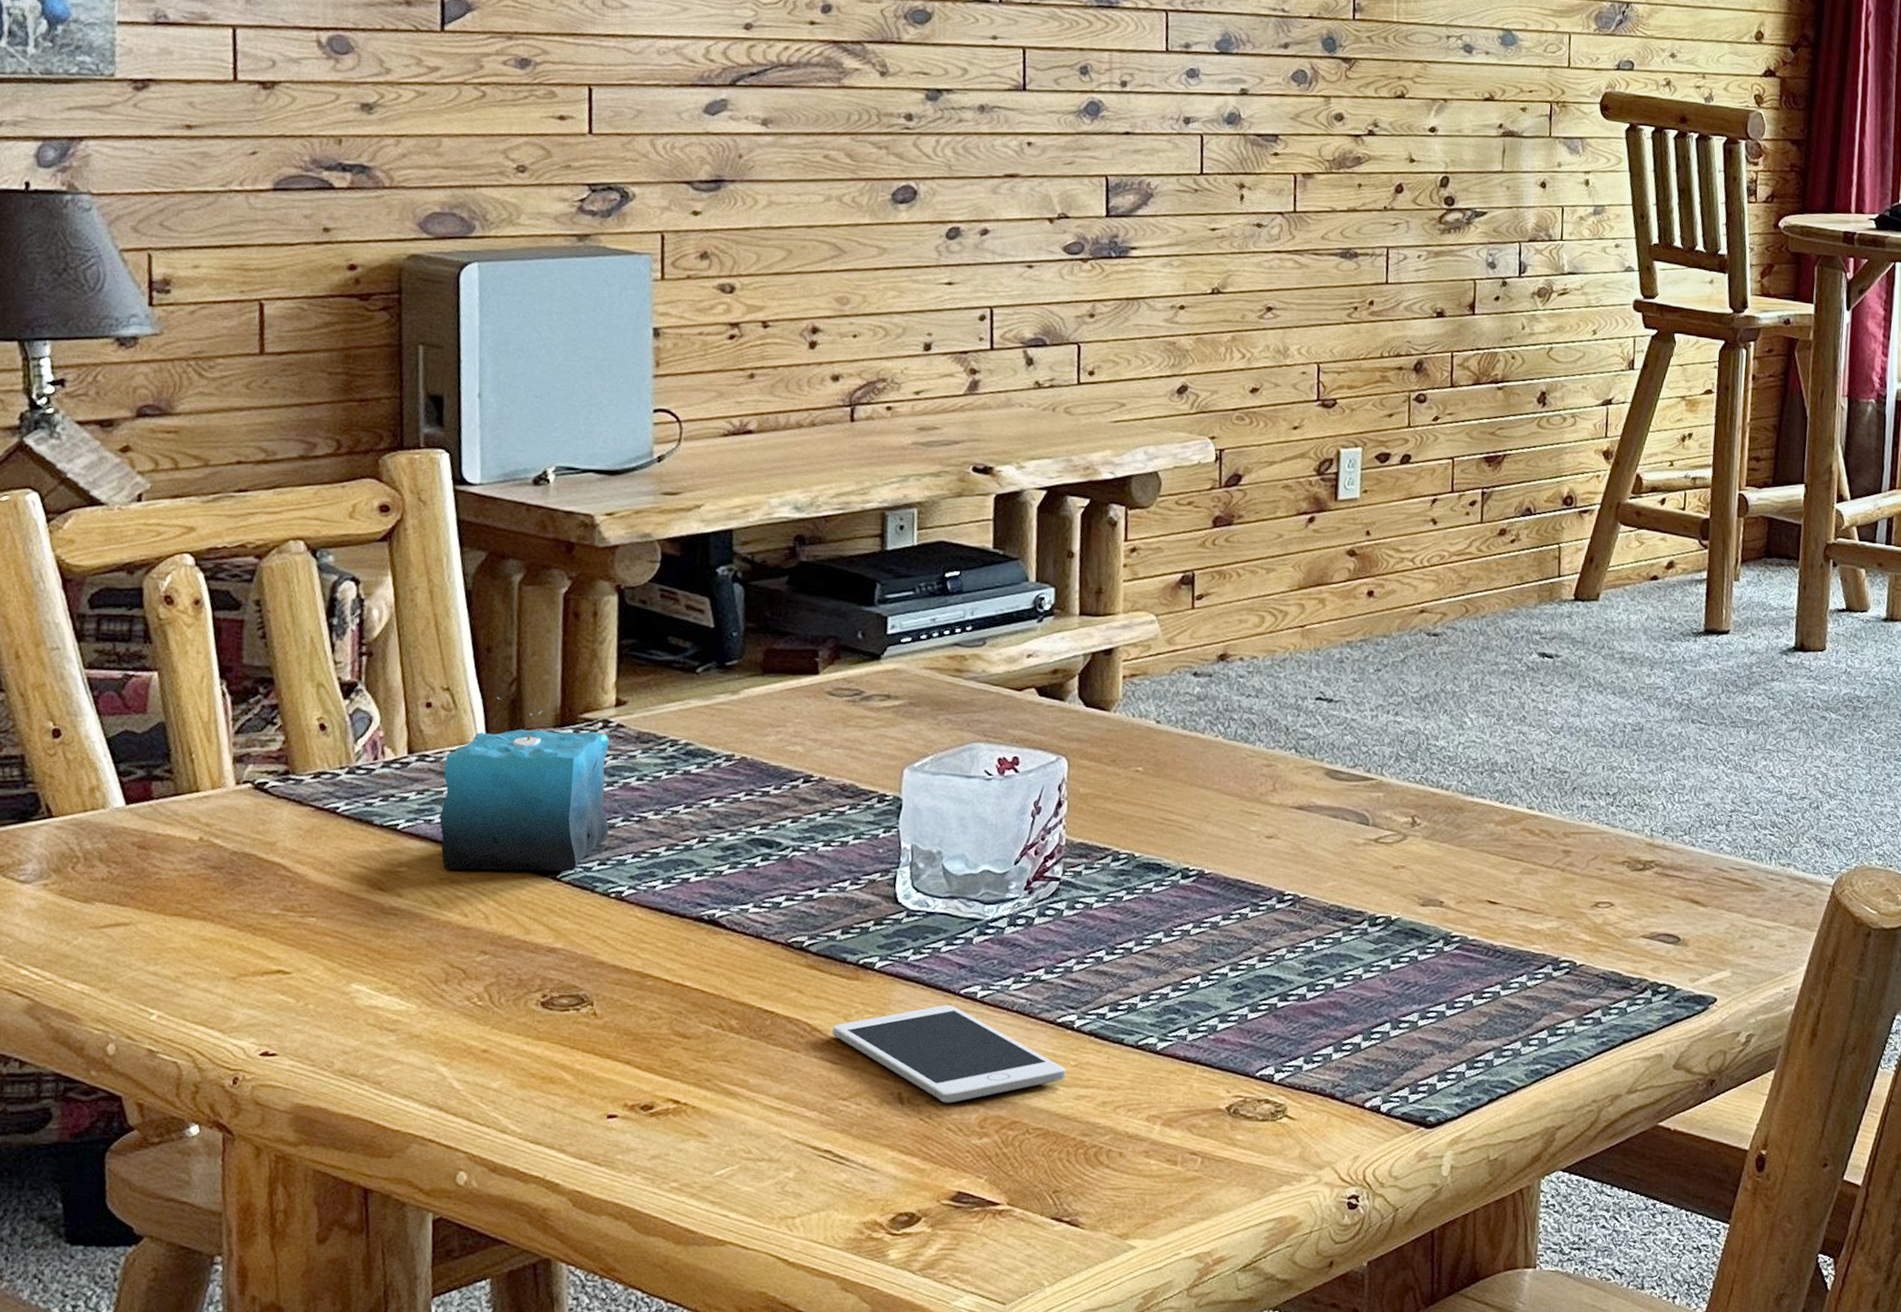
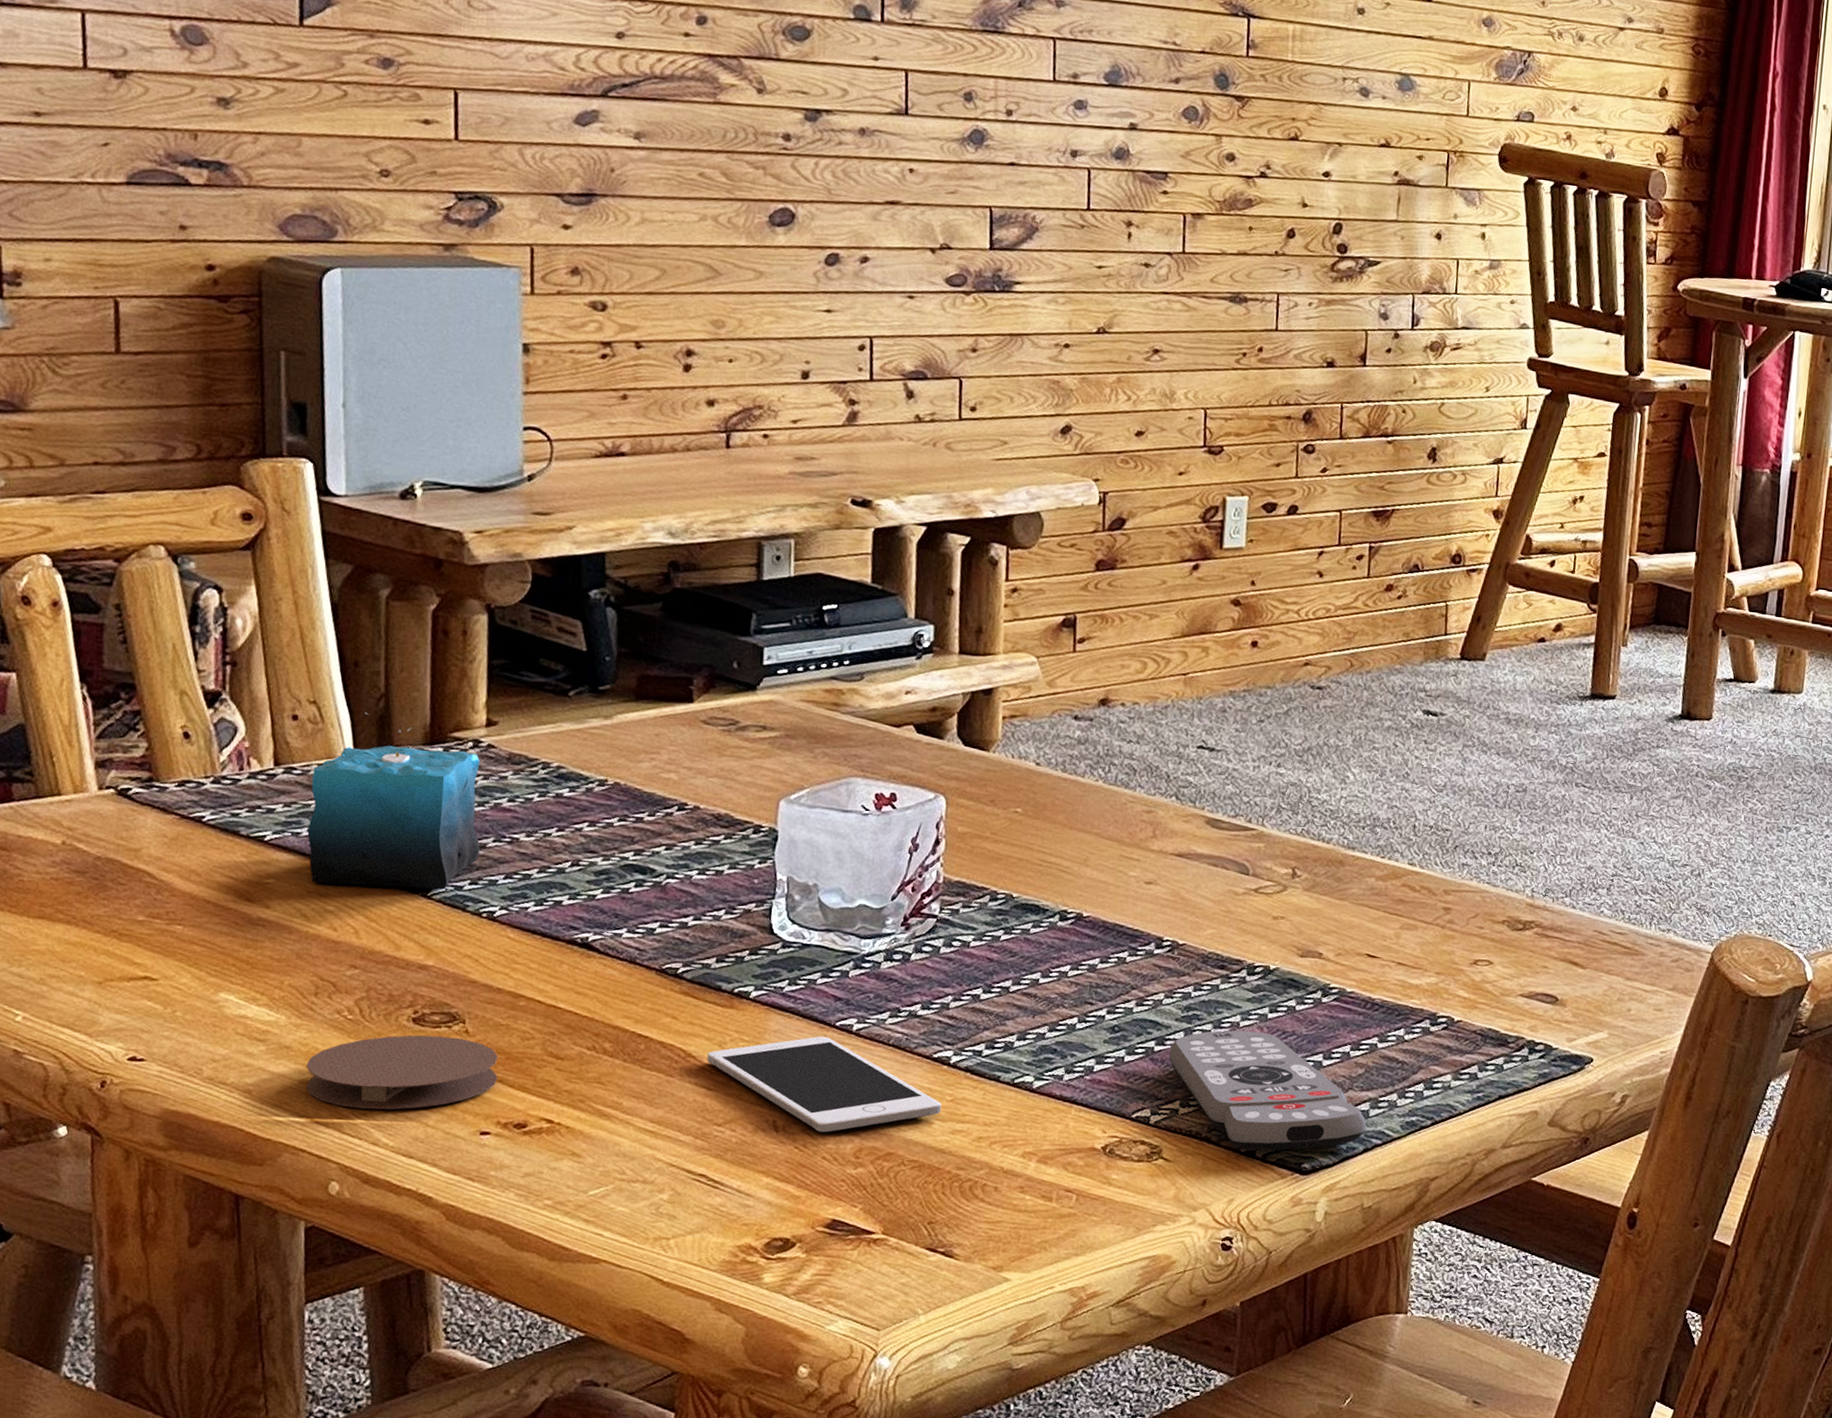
coaster: none [435,1019,626,1097] -> present [305,1035,498,1110]
remote control: none [1291,982,1491,1106] -> present [1168,1030,1367,1151]

